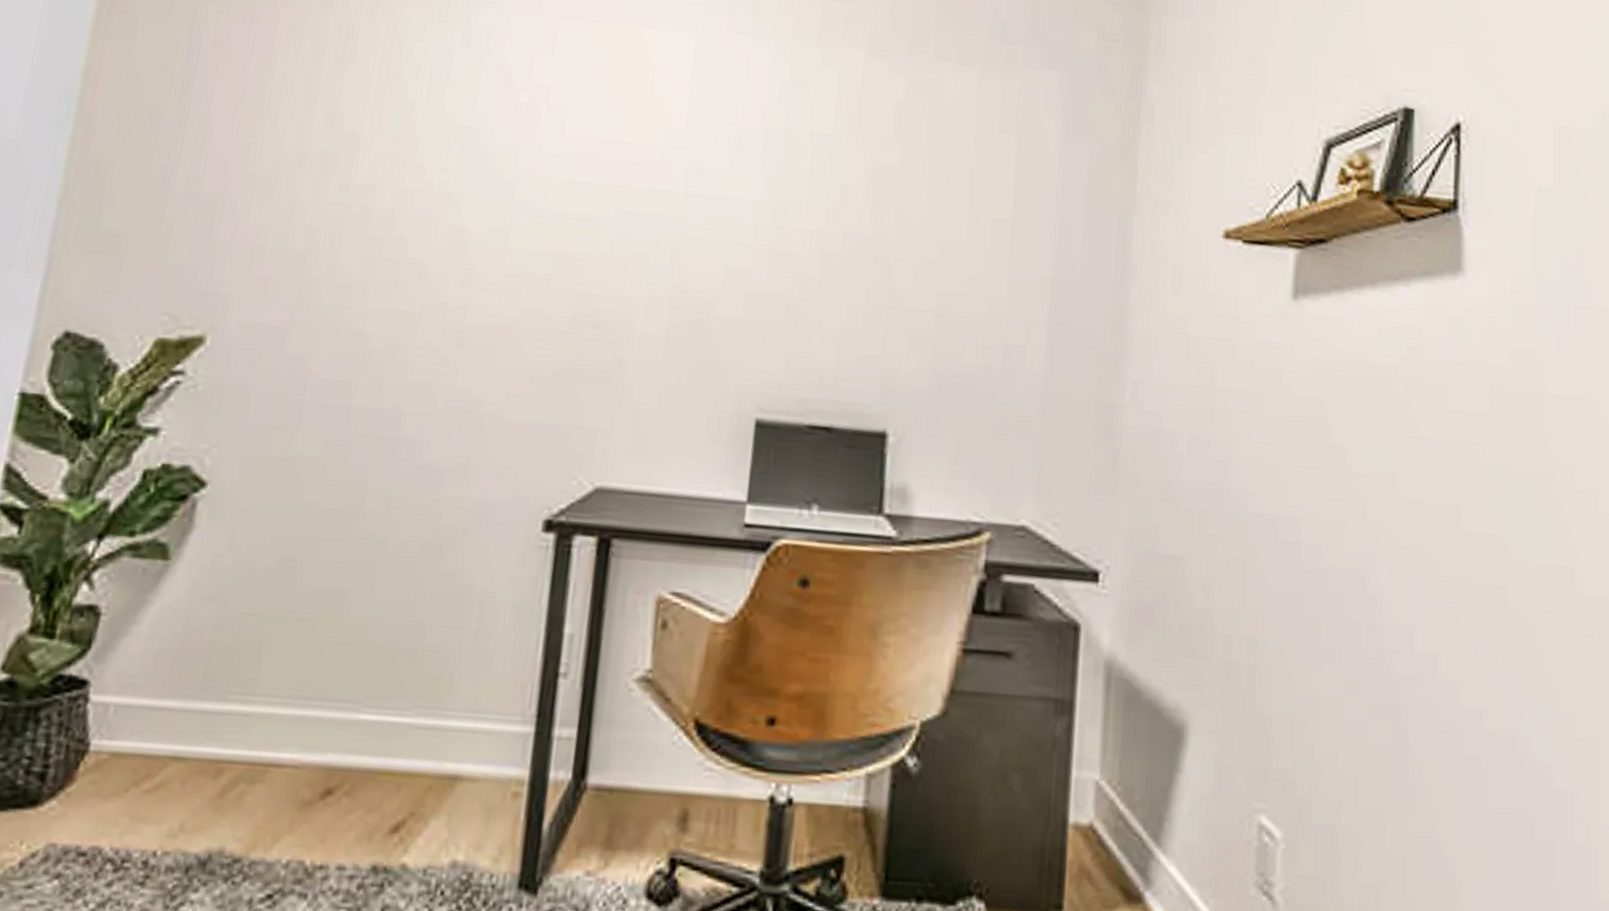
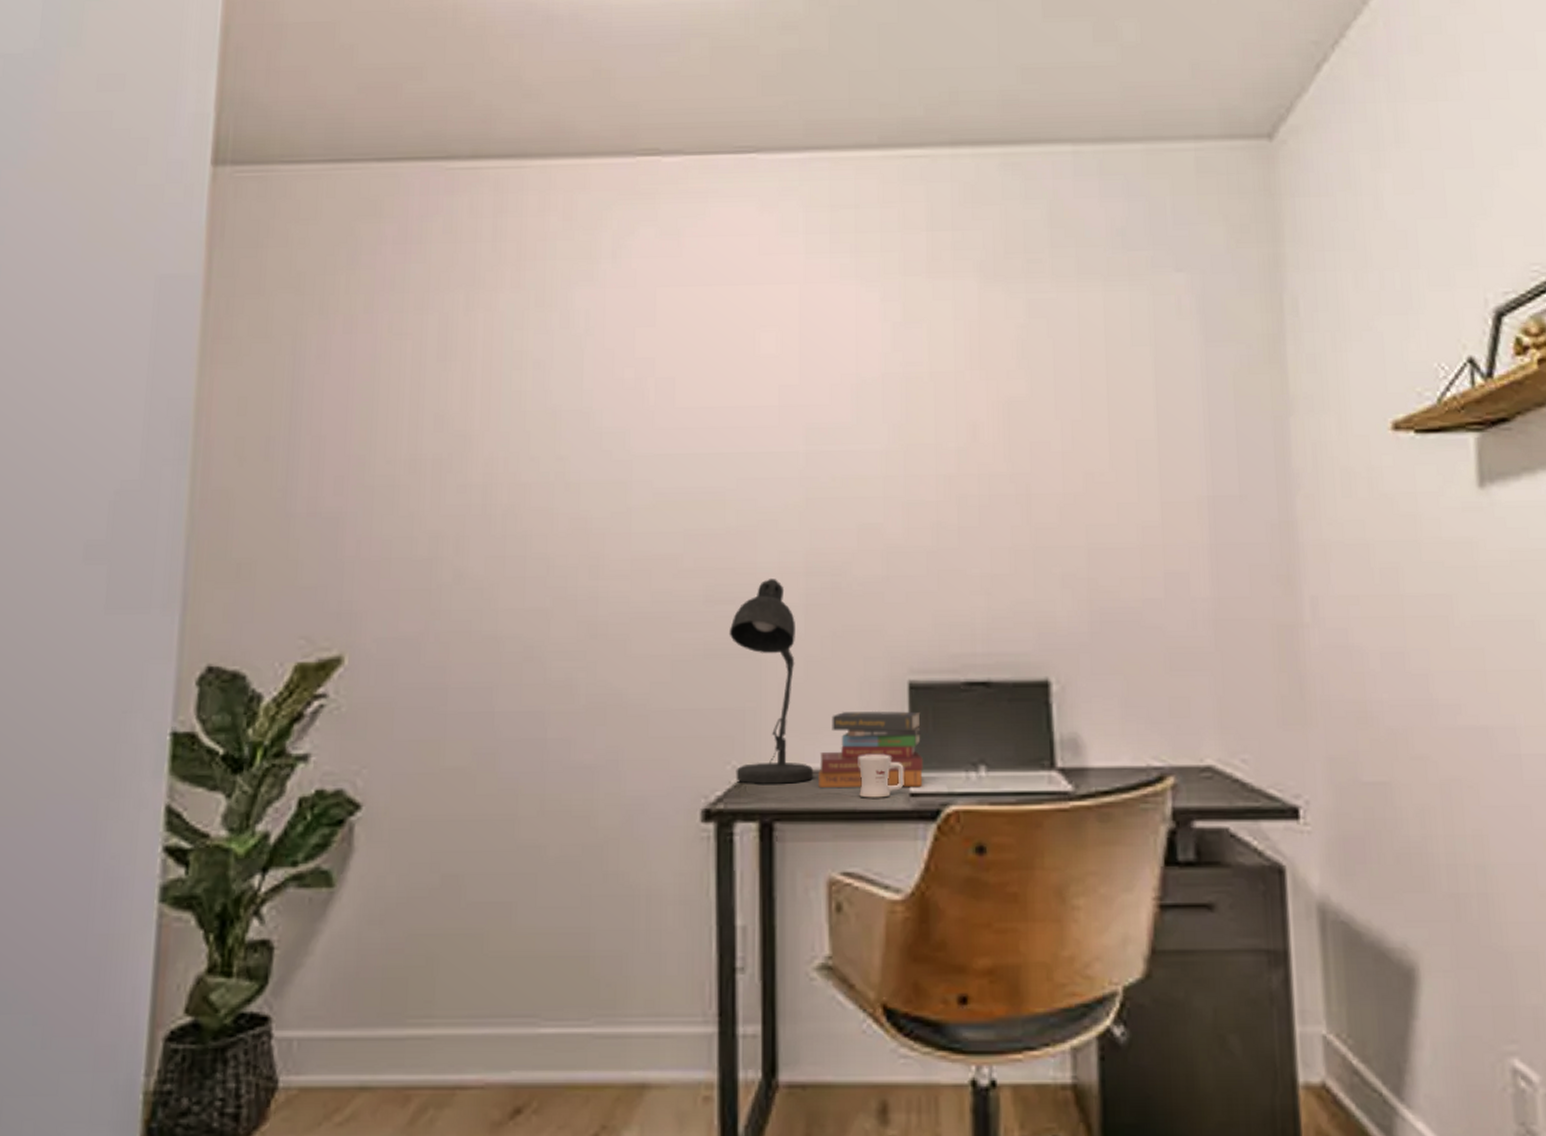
desk lamp: none [580,308,655,504] -> present [729,579,813,785]
books: none [658,441,764,519] -> present [818,710,923,788]
mug: none [696,483,742,526] -> present [858,754,904,798]

